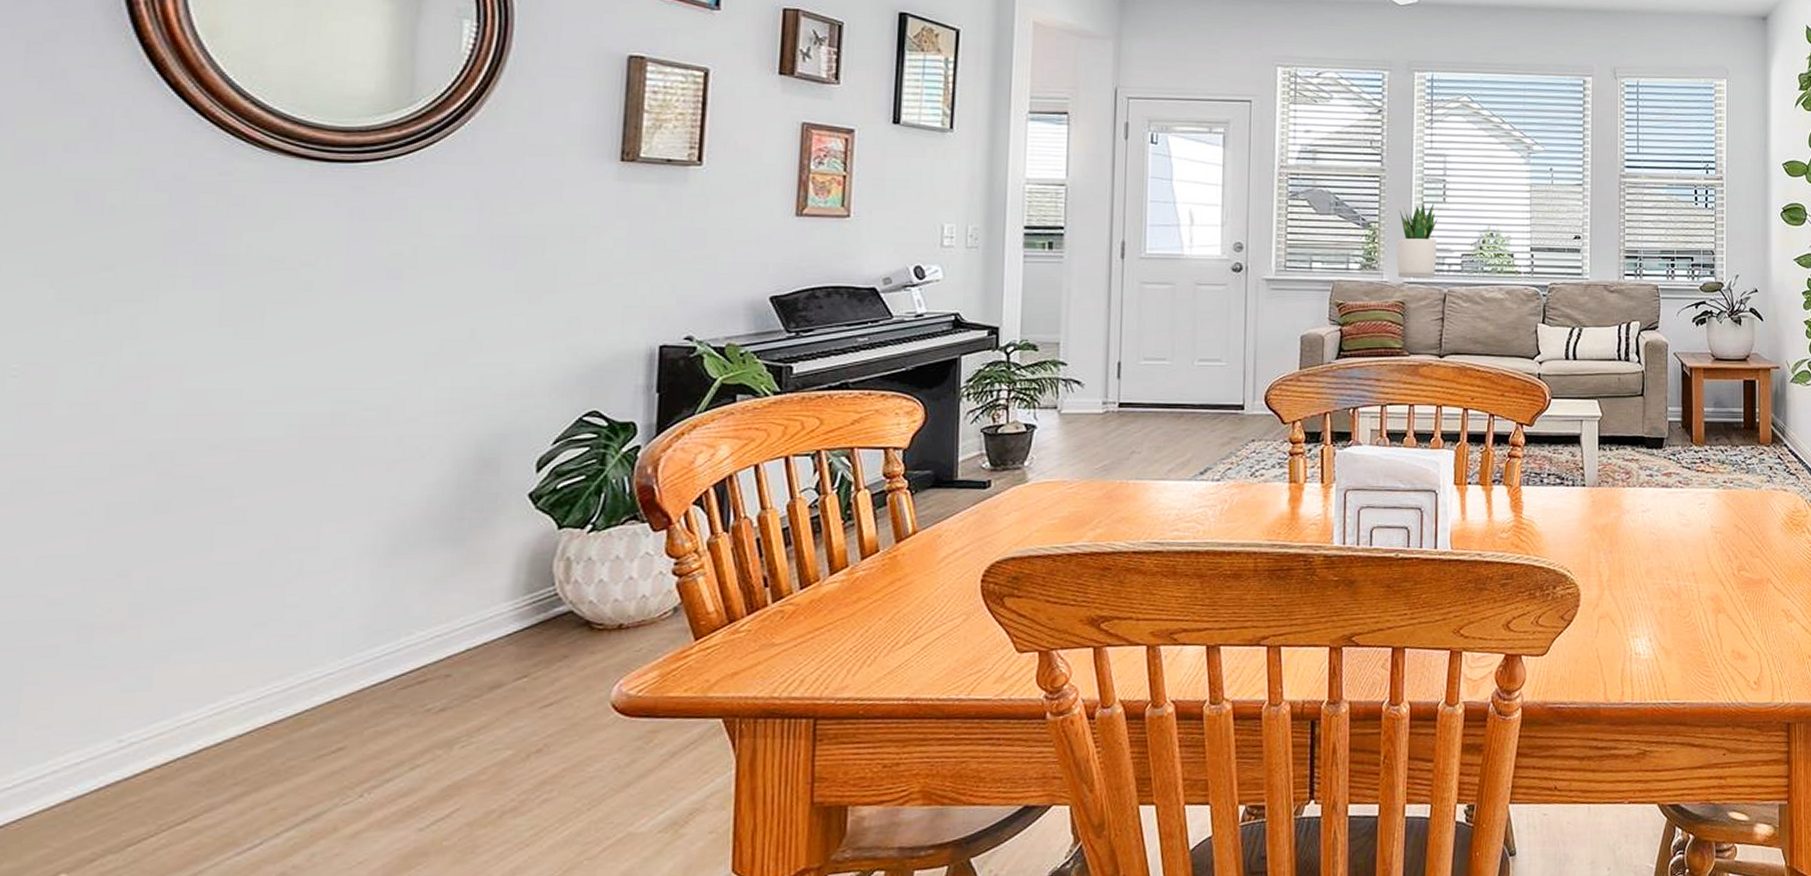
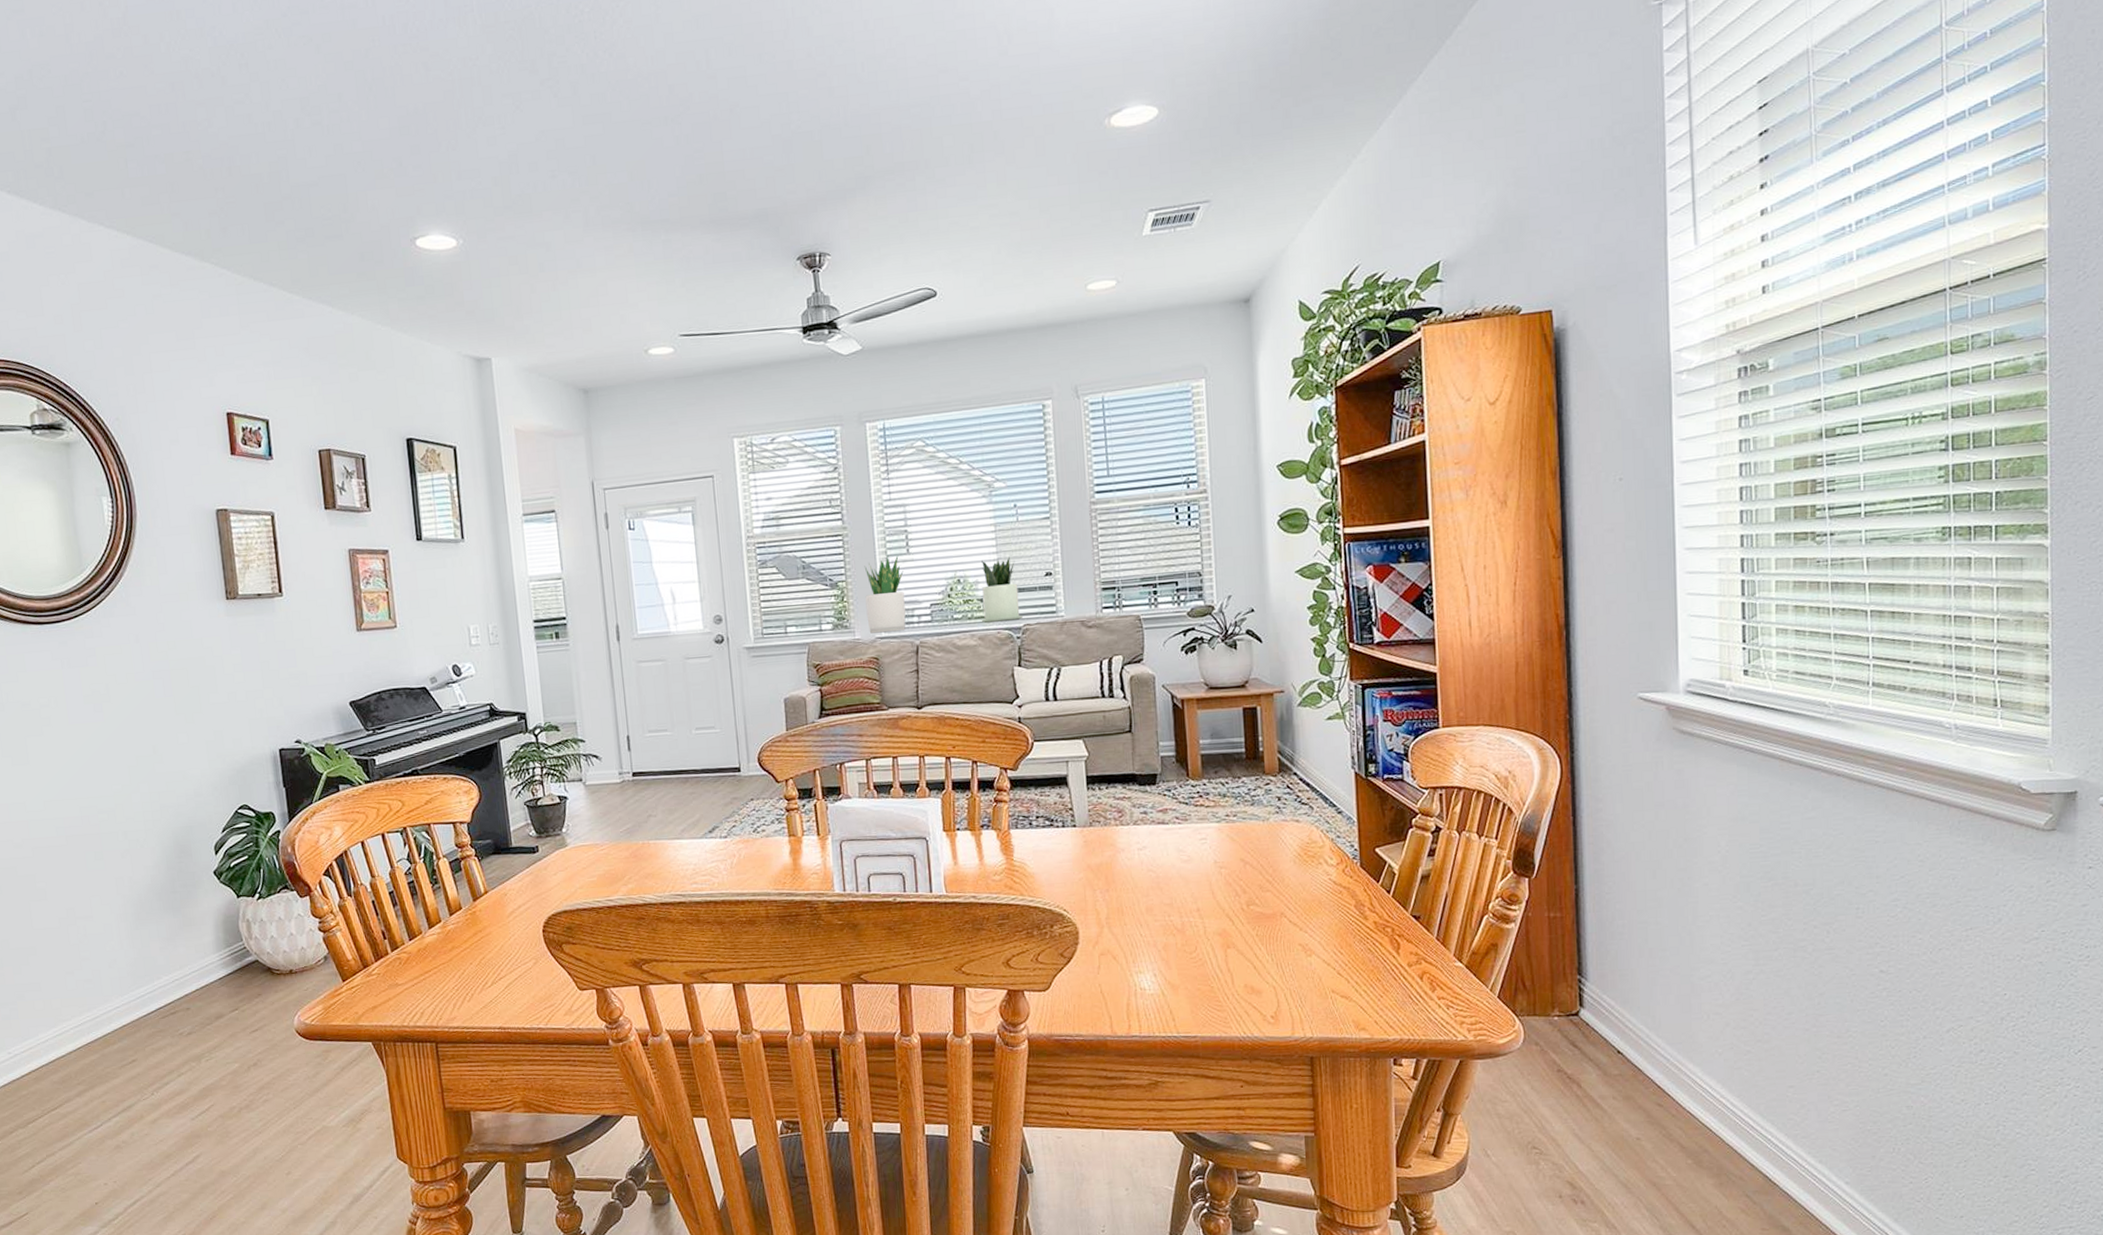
planter: none [1510,216,1551,279] -> present [981,556,1024,624]

